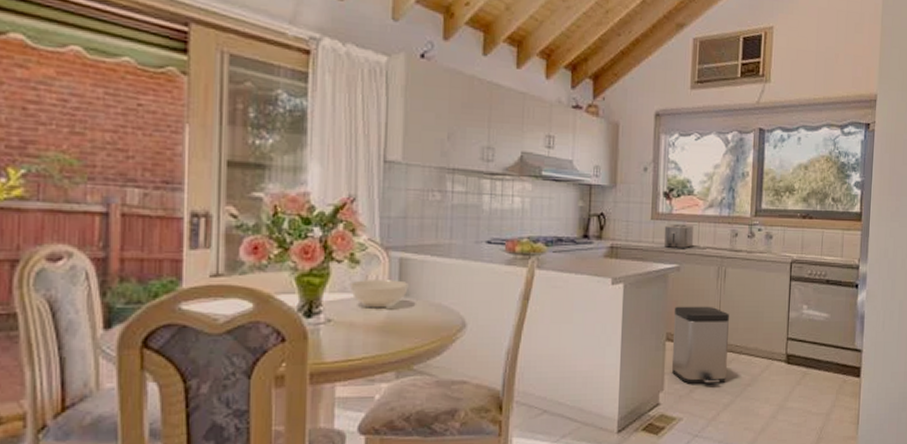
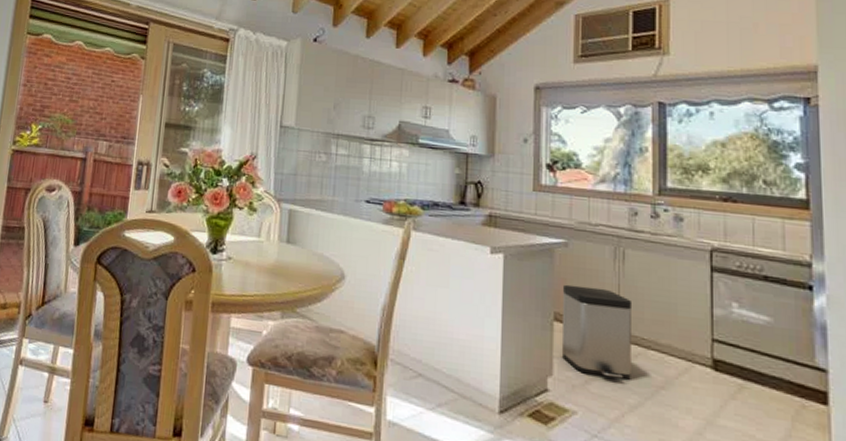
bowl: present [351,280,409,308] -> none [248,226,296,253]
toaster: present [663,223,694,249] -> none [548,196,584,225]

